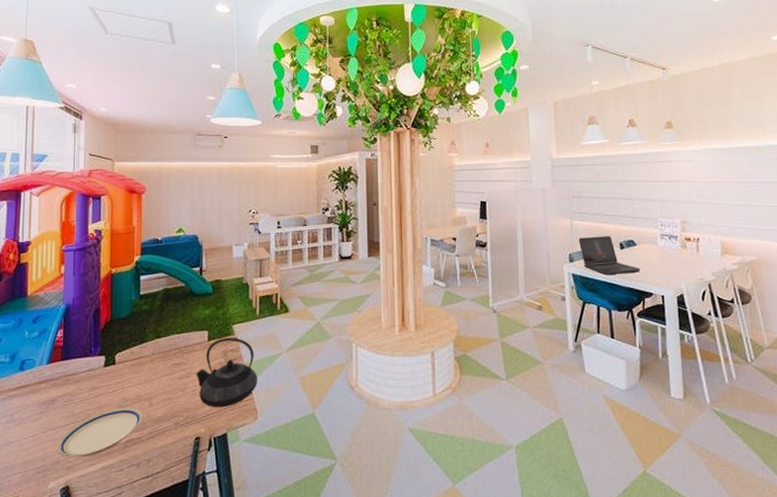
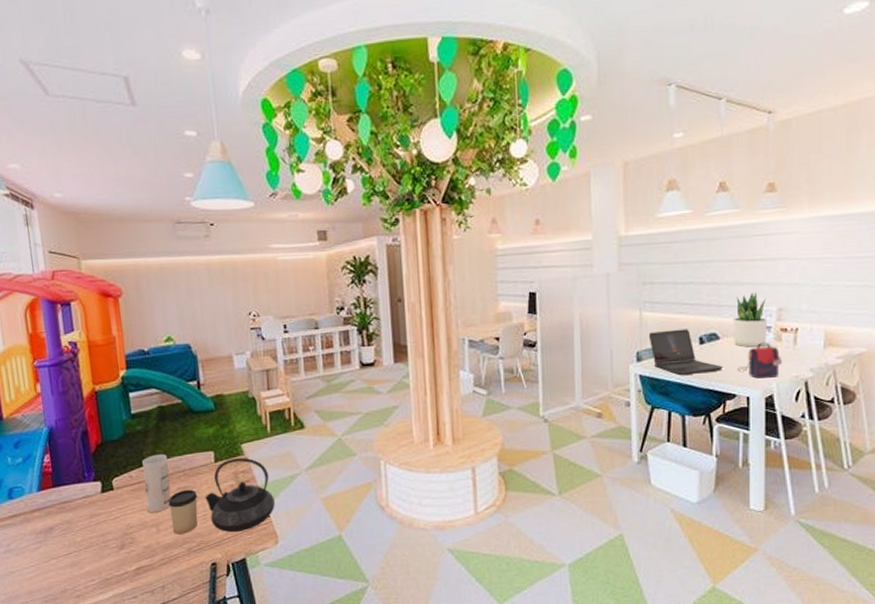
plate: present [57,407,143,457] -> none [62,533,152,586]
paper towel roll: none [143,332,167,387] -> present [142,453,171,513]
cup: none [162,365,190,408] -> present [168,489,198,534]
planter: none [645,207,675,253] -> present [732,292,767,347]
handbag: none [652,249,689,280] -> present [737,342,783,379]

